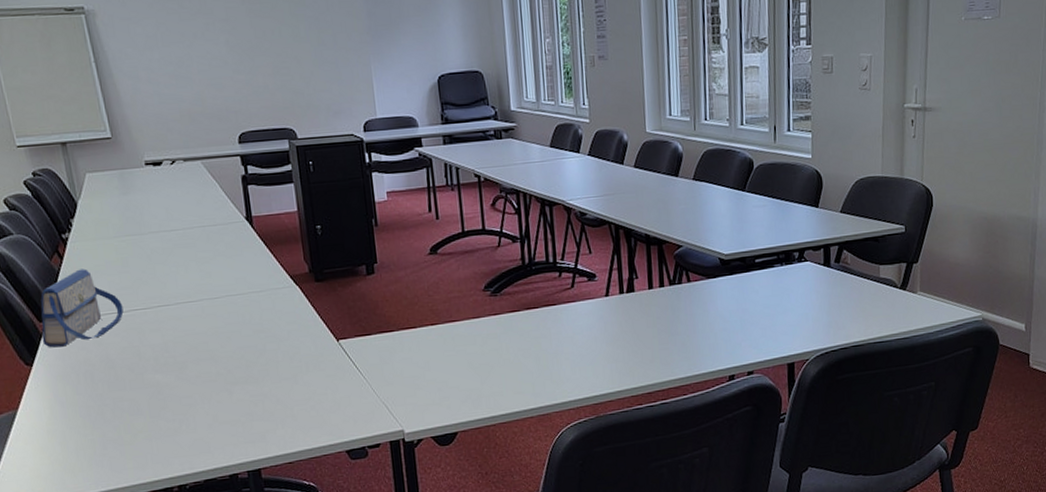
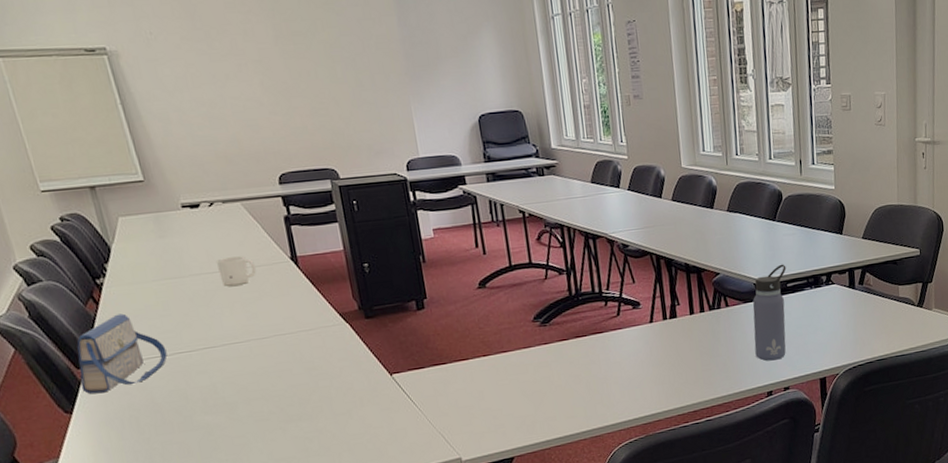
mug: none [174,215,213,245] -> present [215,256,257,286]
water bottle: none [716,238,755,342] -> present [752,264,786,361]

